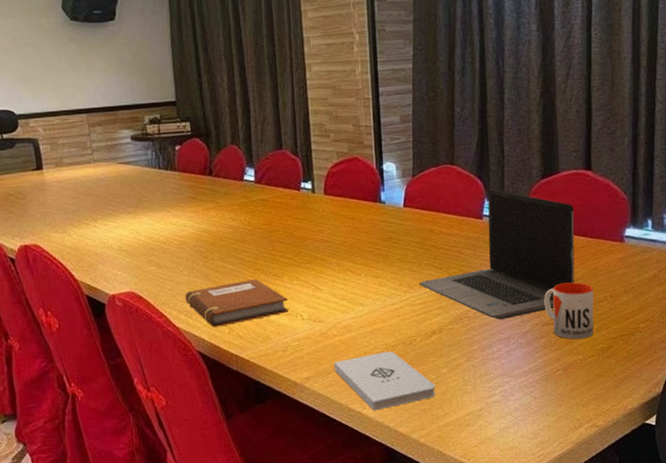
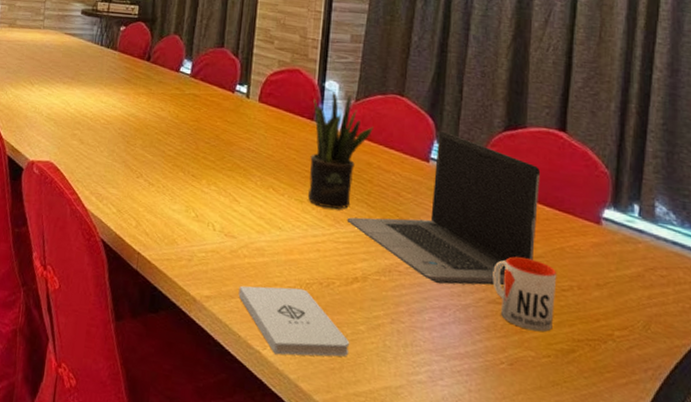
notebook: present [185,278,288,327] -> none [99,173,202,219]
potted plant: none [374,171,431,278] -> present [308,91,374,209]

